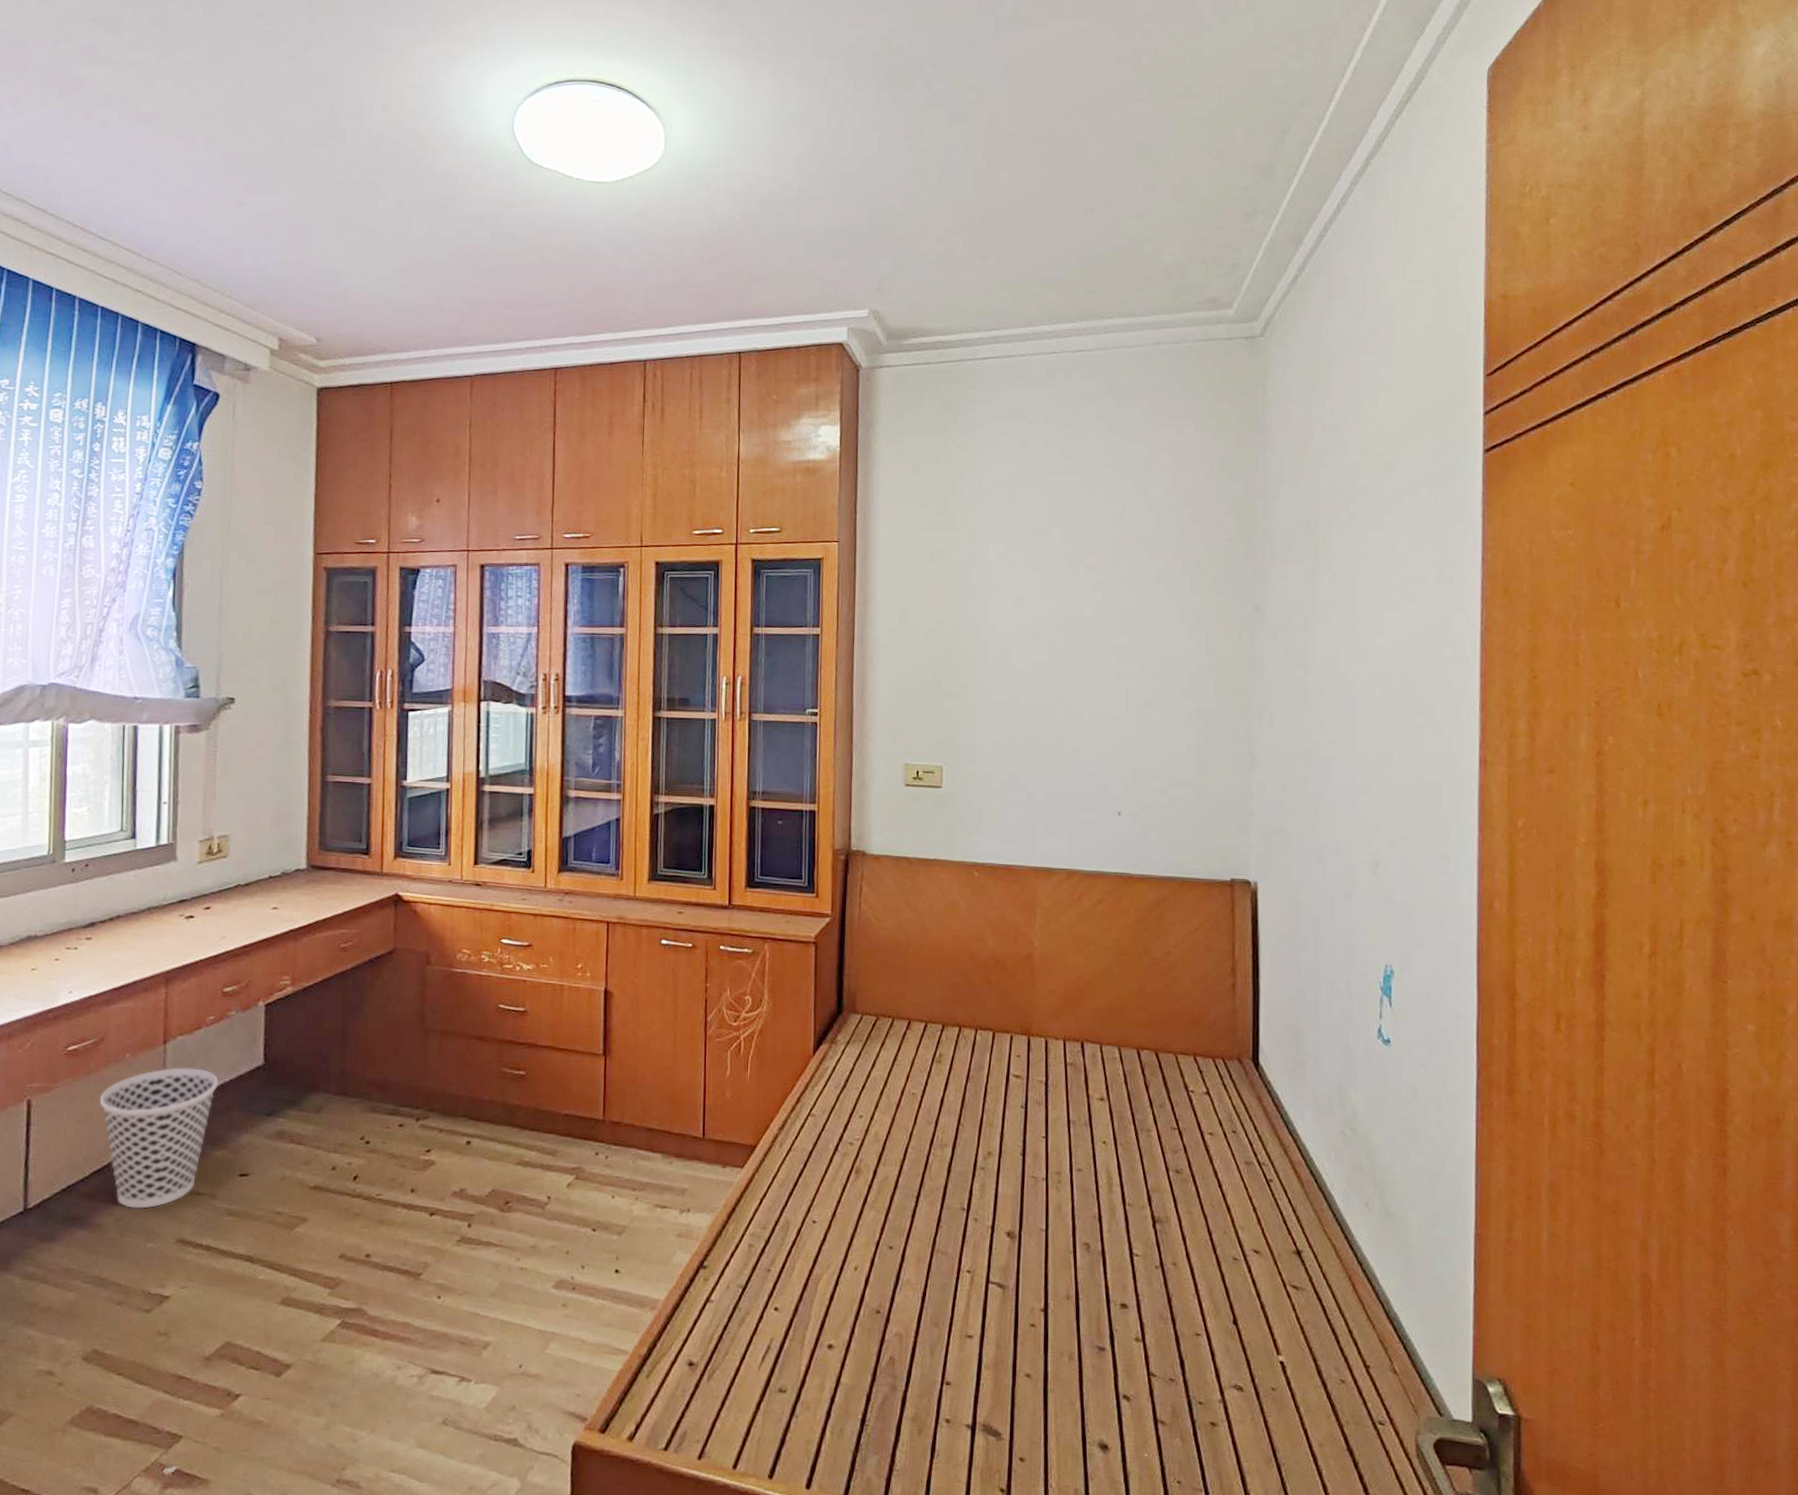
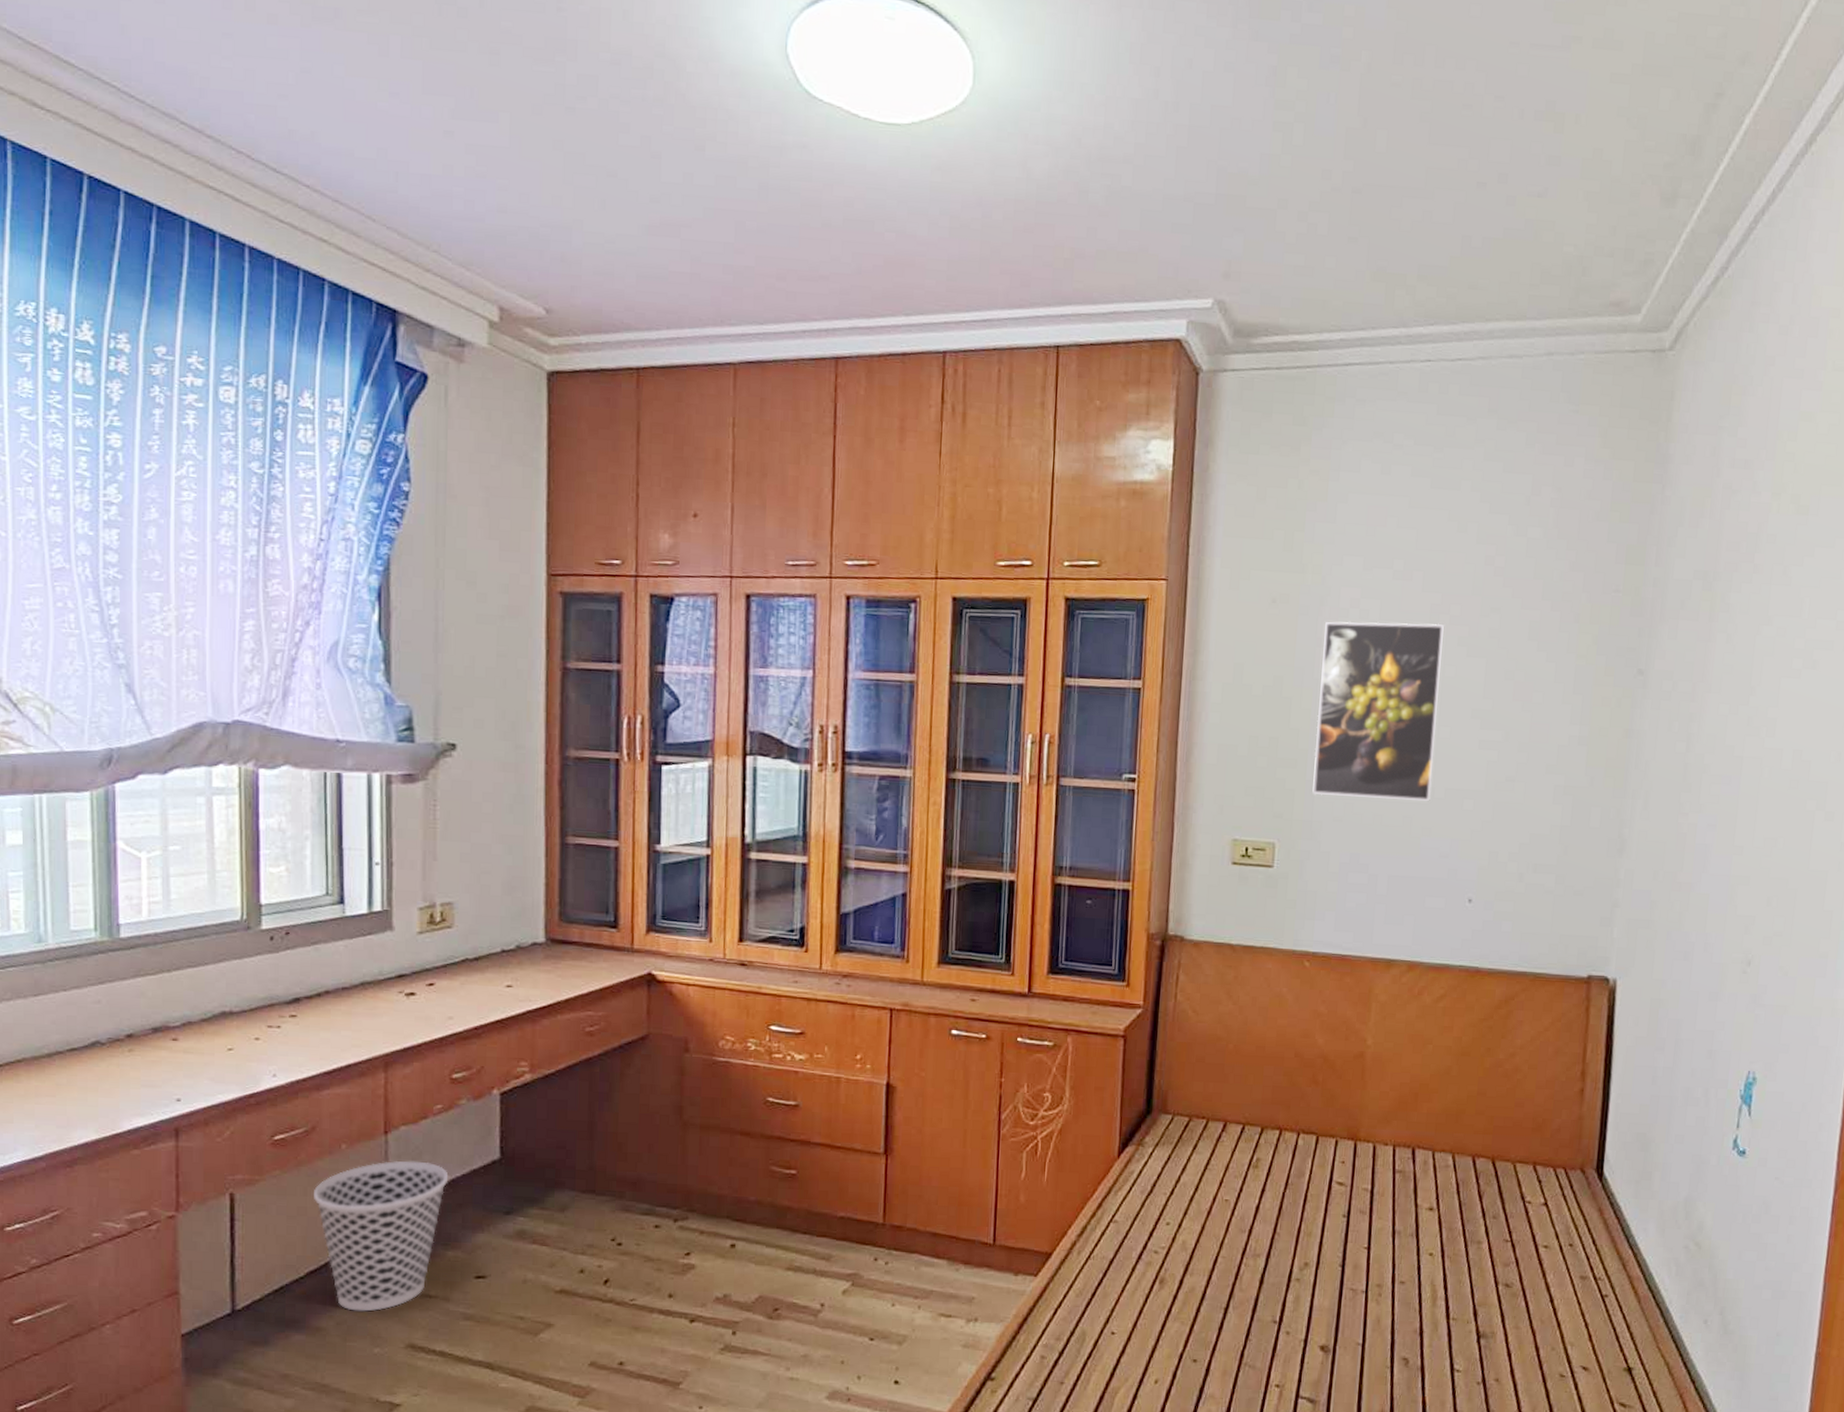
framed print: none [973,571,1081,726] -> present [1312,621,1444,801]

